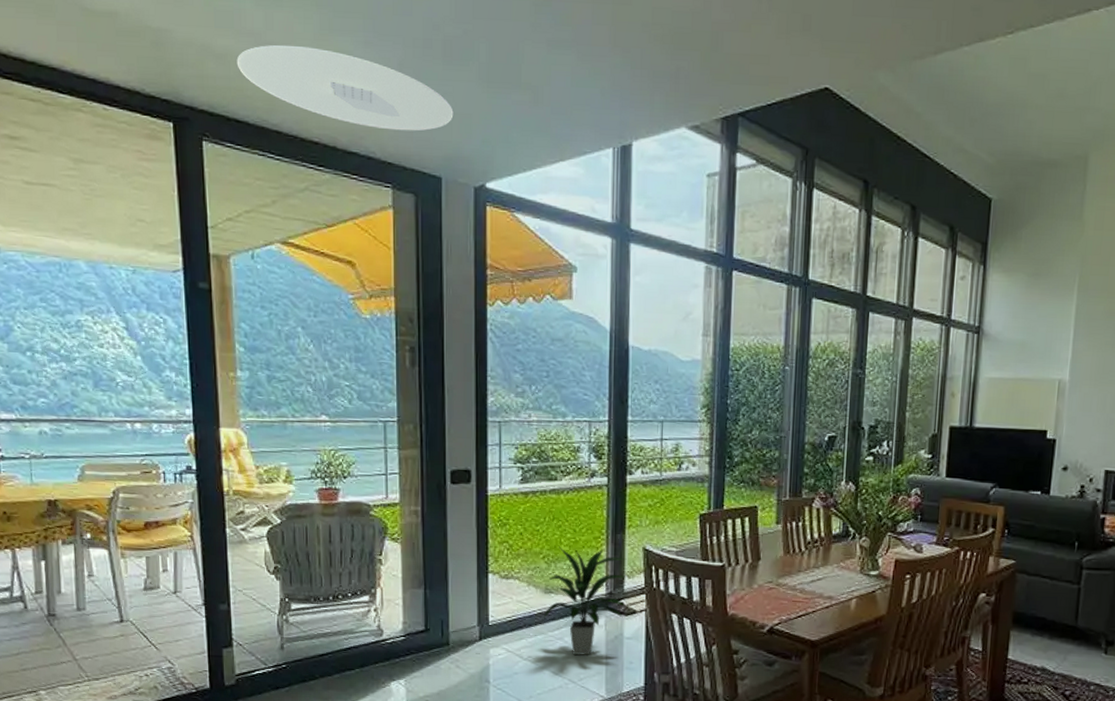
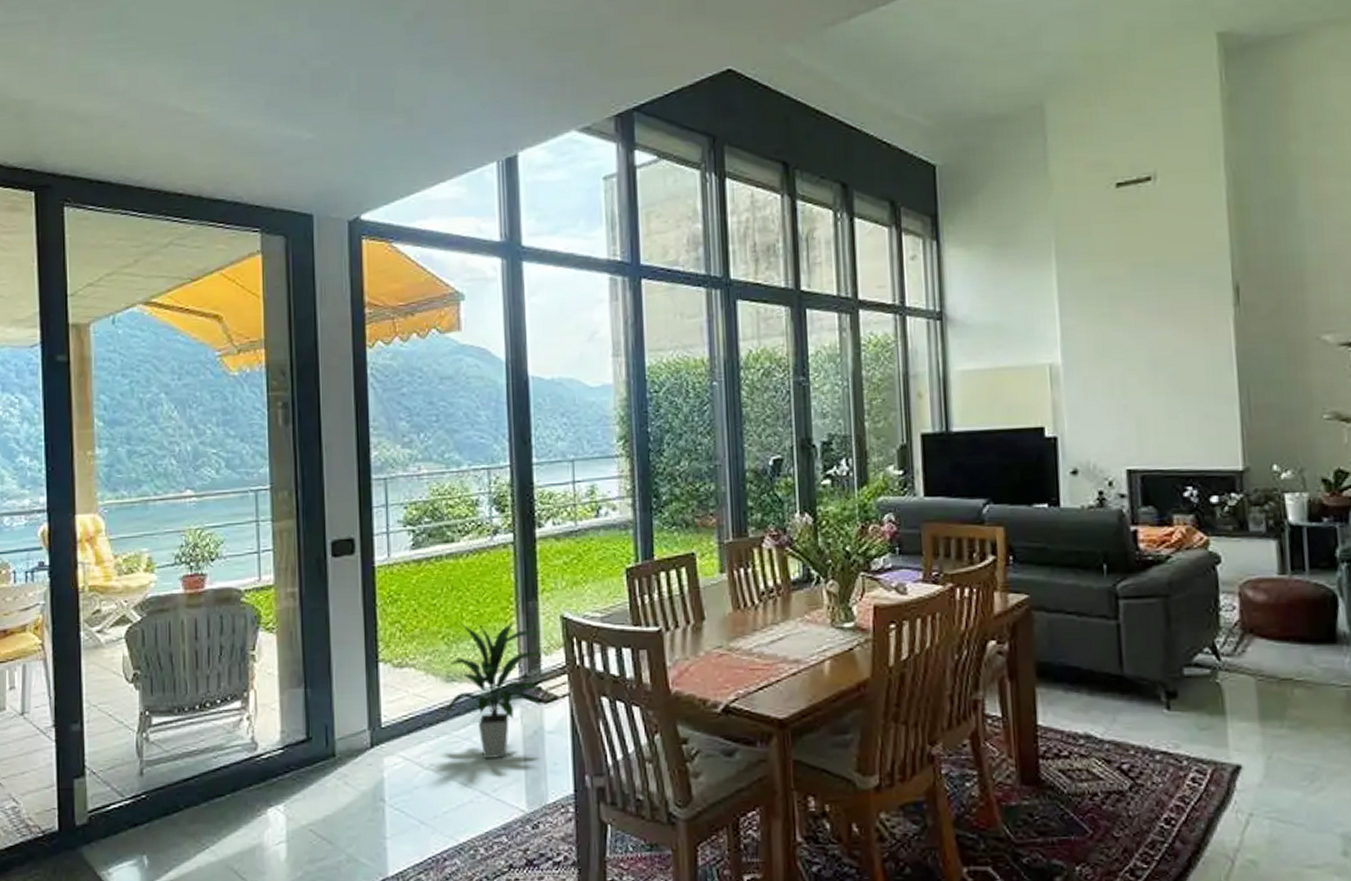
ceiling light: present [236,44,454,131] -> none [100,98,324,172]

